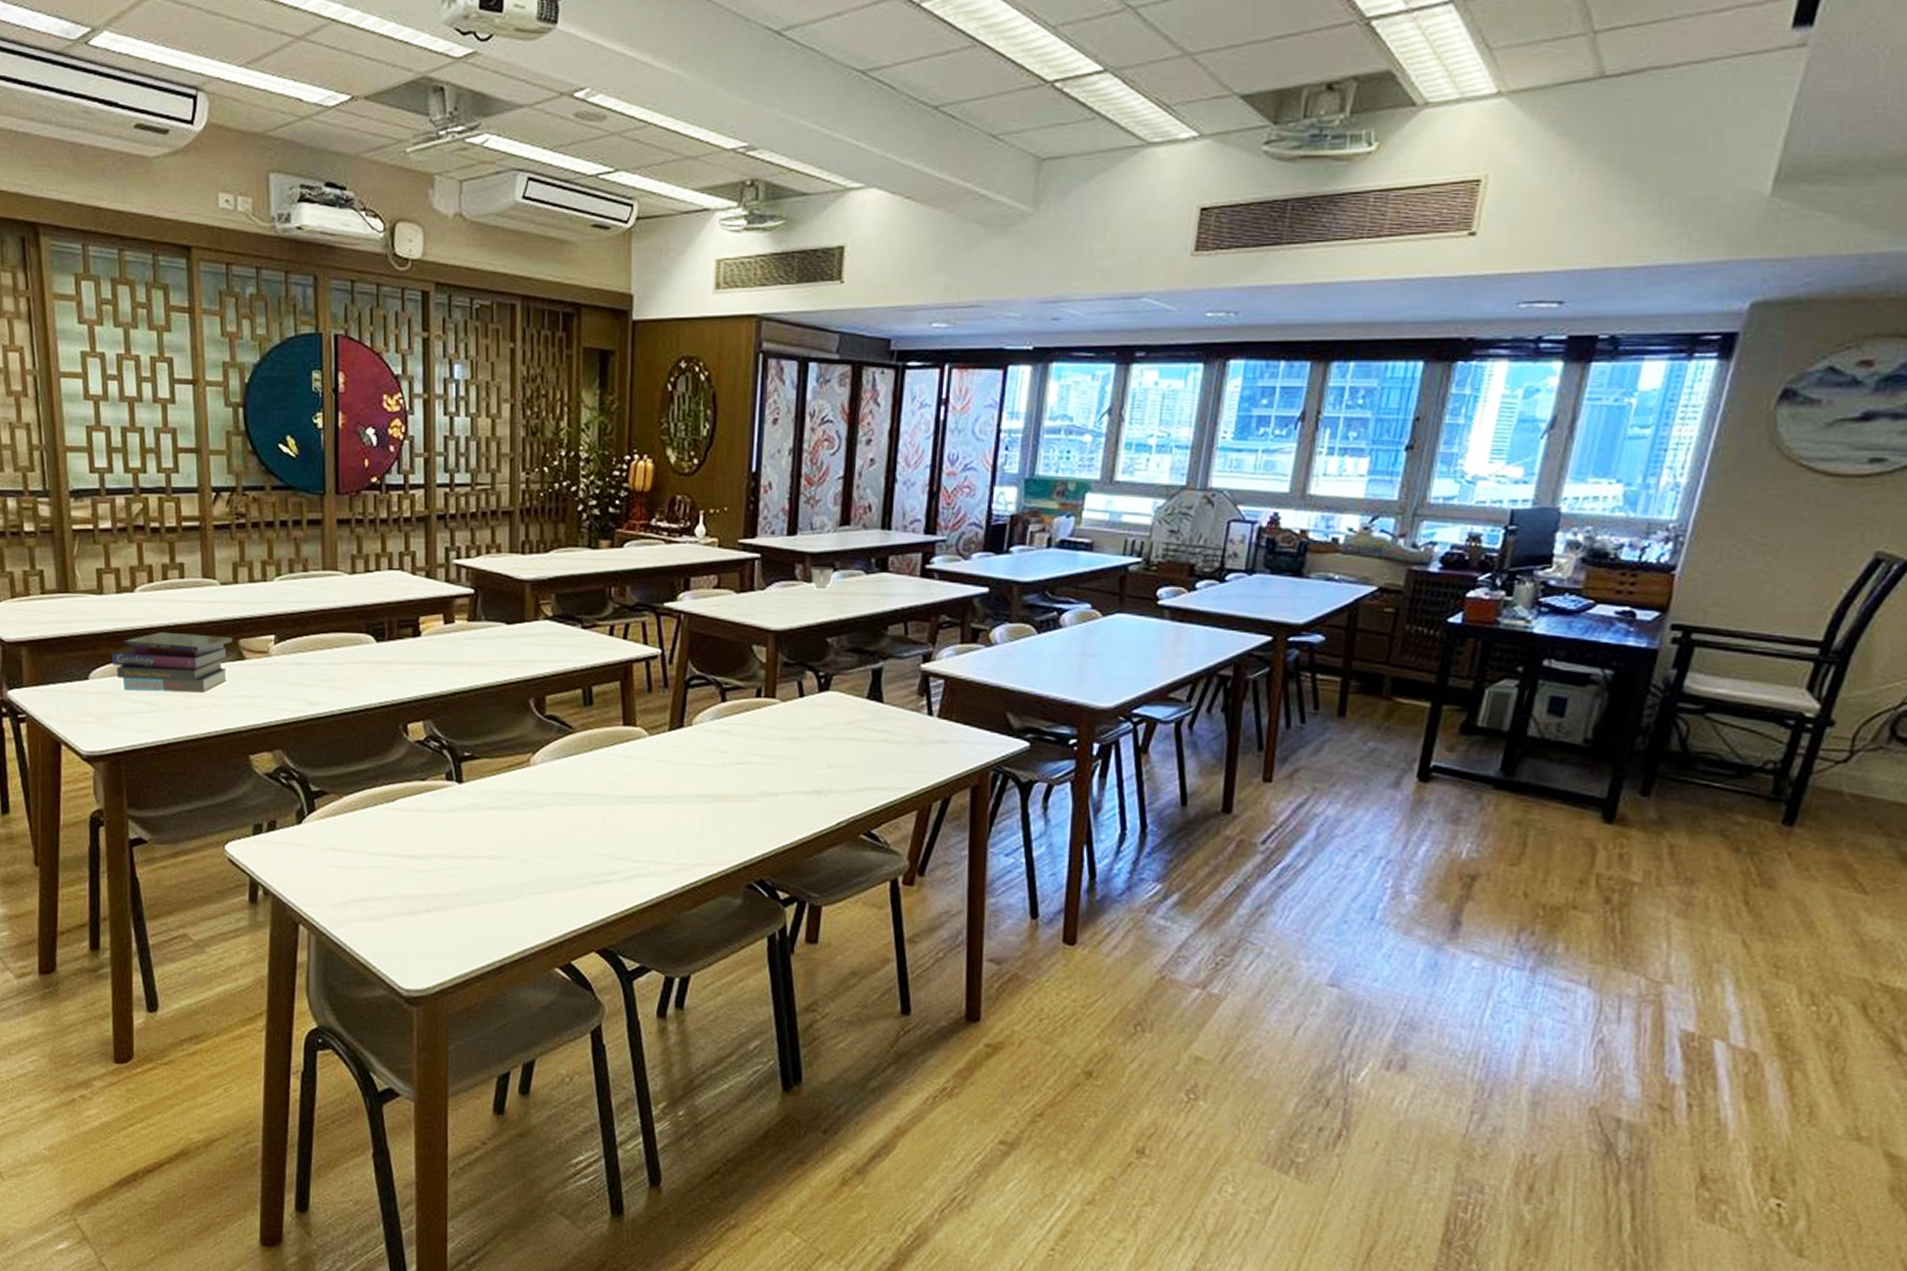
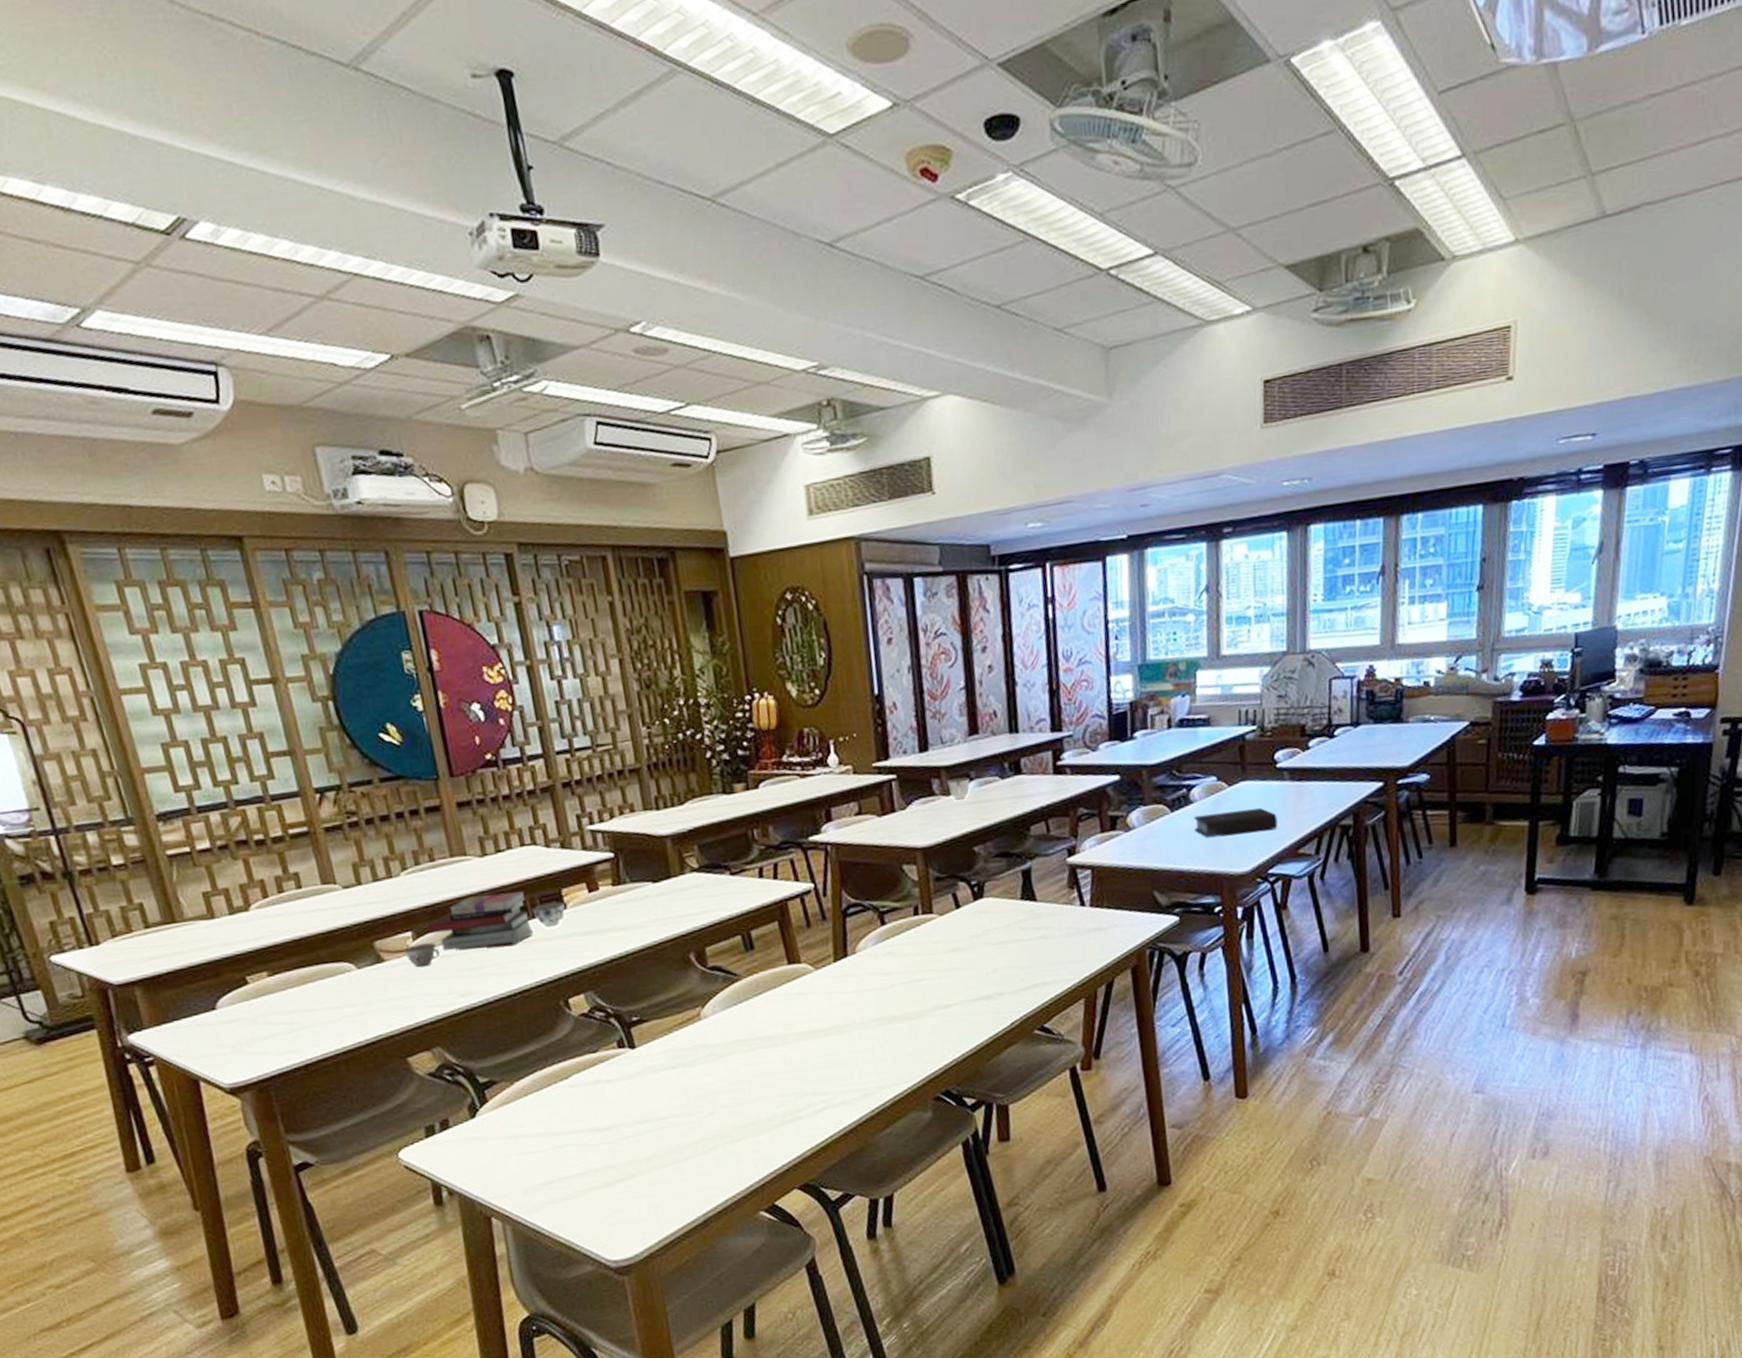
books: present [111,632,233,694] -> none [236,941,370,1015]
teacup: none [264,648,297,670] -> present [403,943,440,967]
books: none [290,611,387,664] -> present [427,891,535,951]
teacup: none [388,627,419,652] -> present [532,901,565,928]
book: none [1060,642,1151,668] -> present [1193,808,1278,838]

